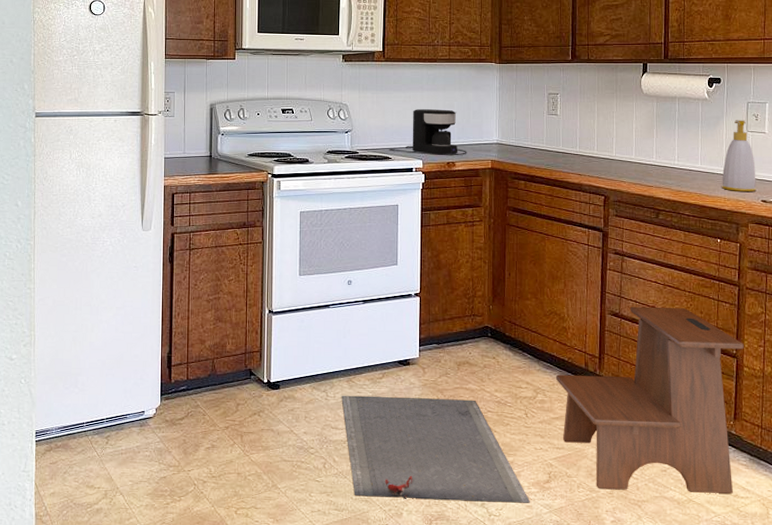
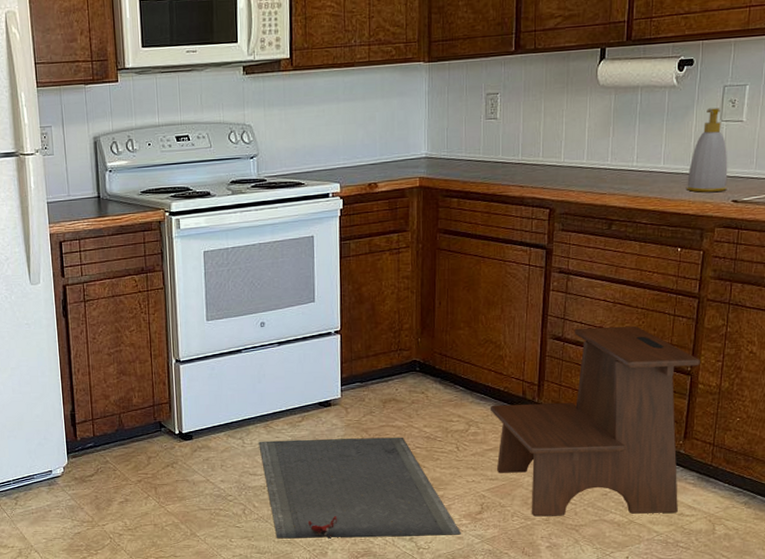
coffee maker: present [388,109,467,156] -> none [300,122,392,177]

